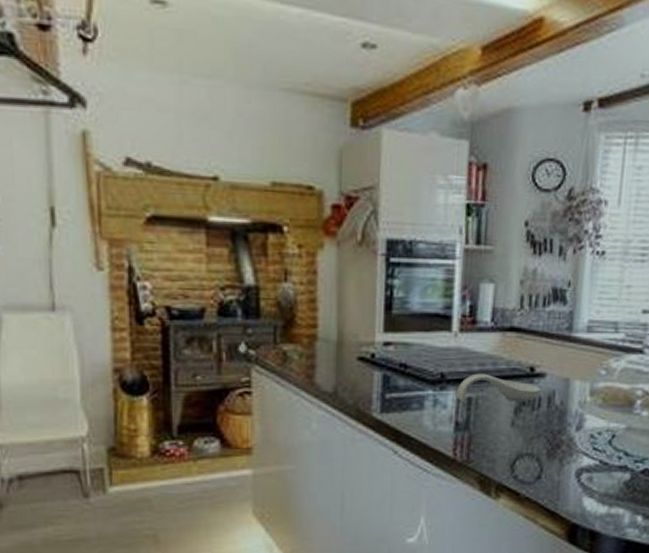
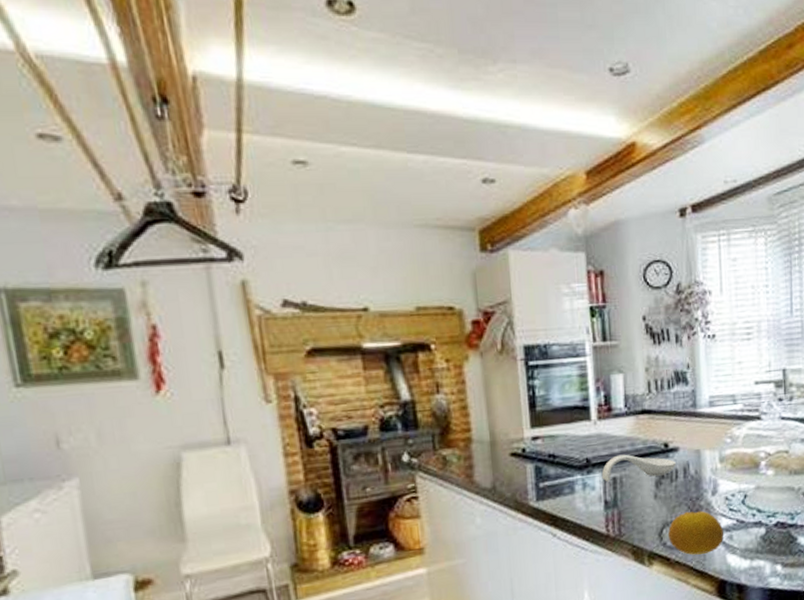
fruit: none [520,444,583,493] -> present [667,510,723,555]

